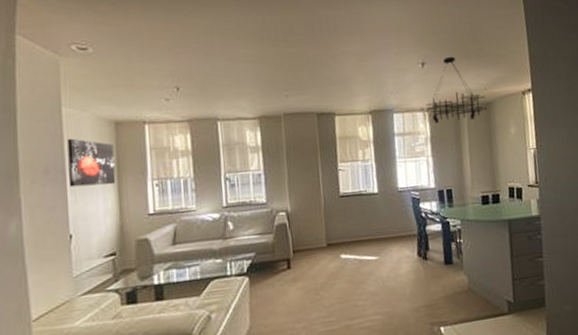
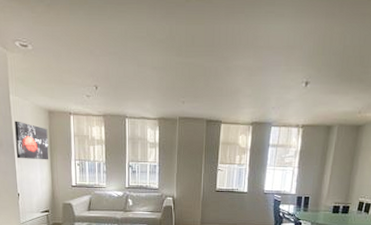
chandelier: present [426,56,487,124] -> none [301,78,358,140]

